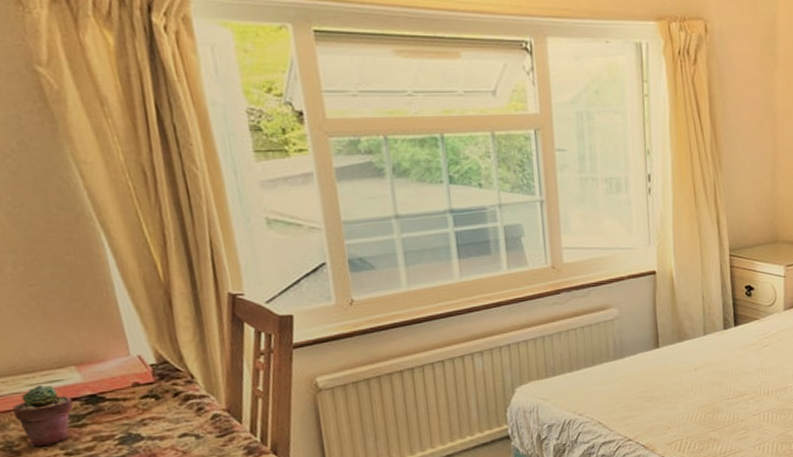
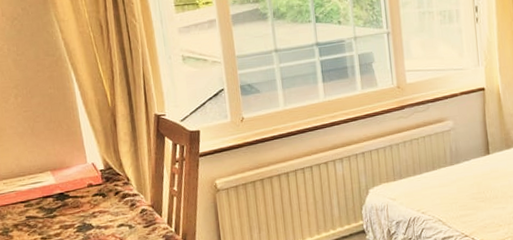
potted succulent: present [13,384,74,447] -> none [10,185,49,232]

